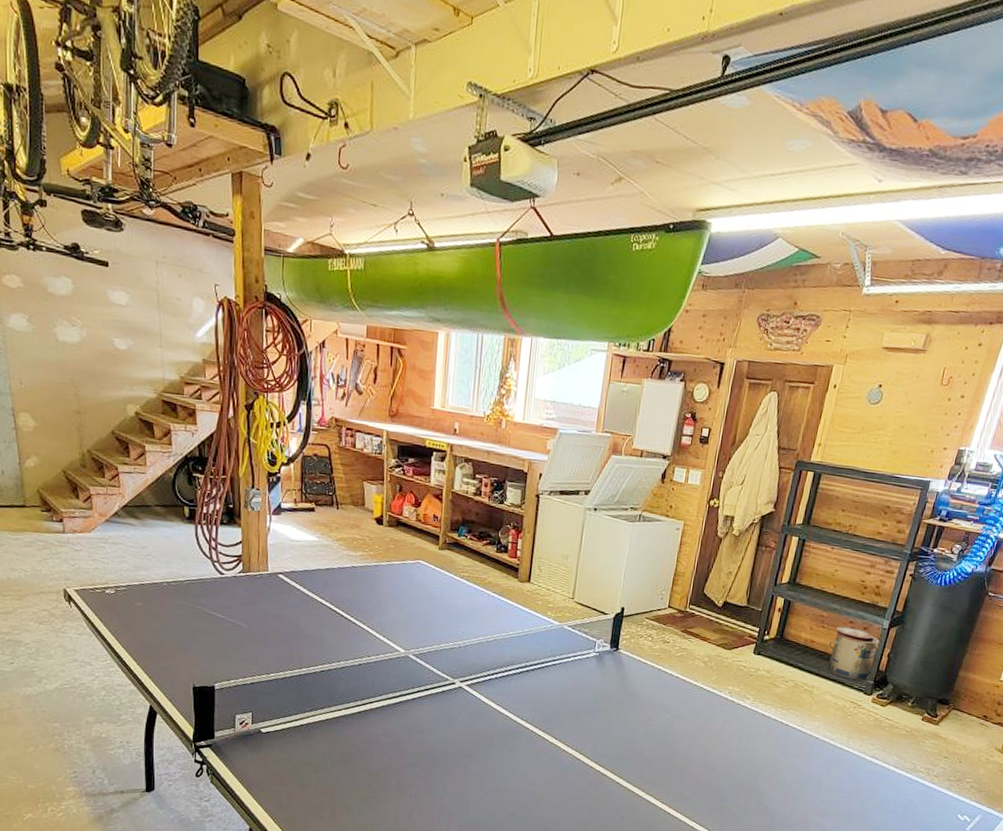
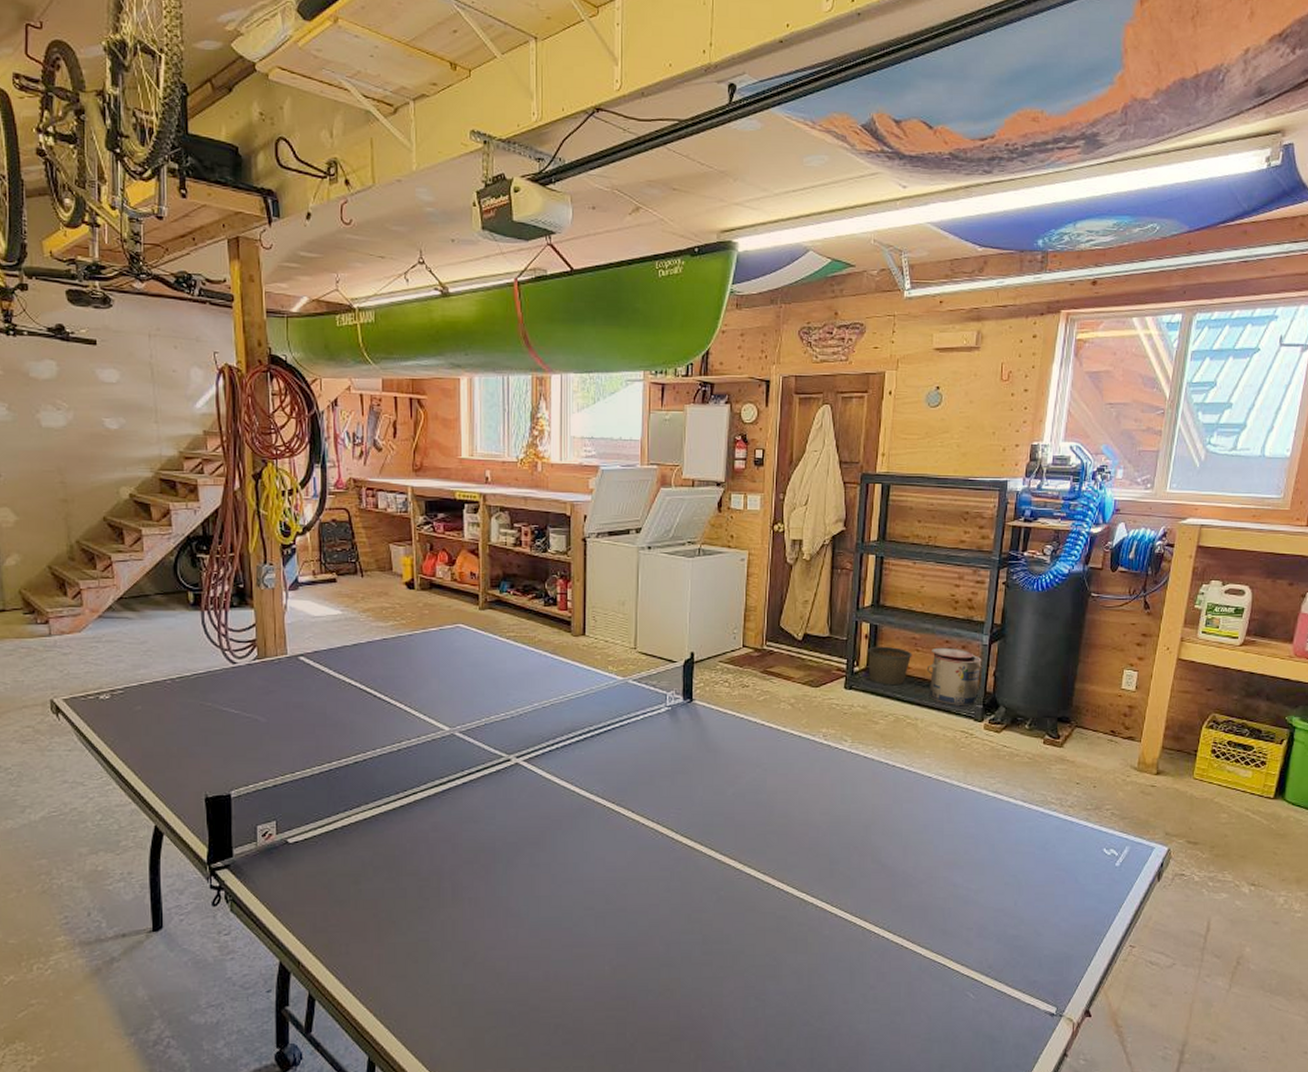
basket: none [776,619,818,656] -> present [867,646,912,686]

